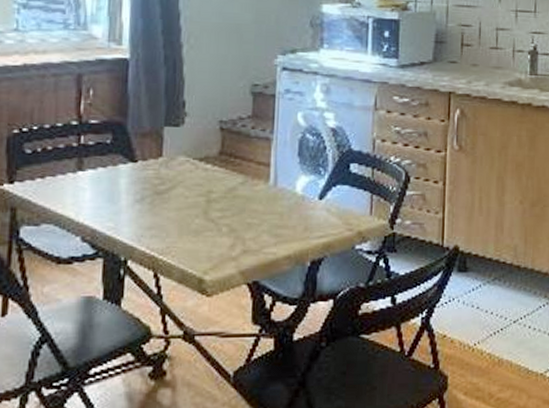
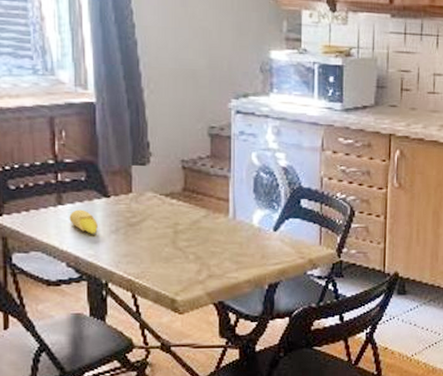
banana: none [89,176,121,204] -> present [69,209,98,234]

